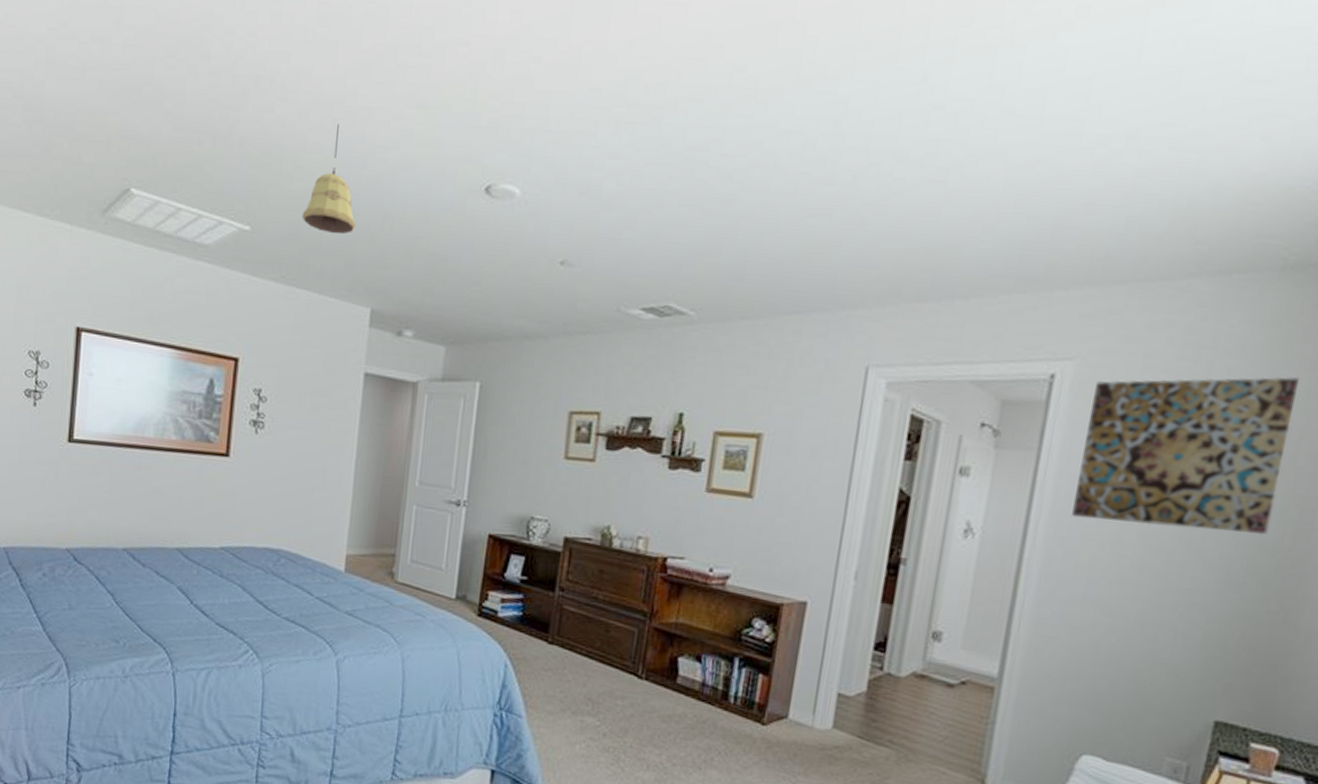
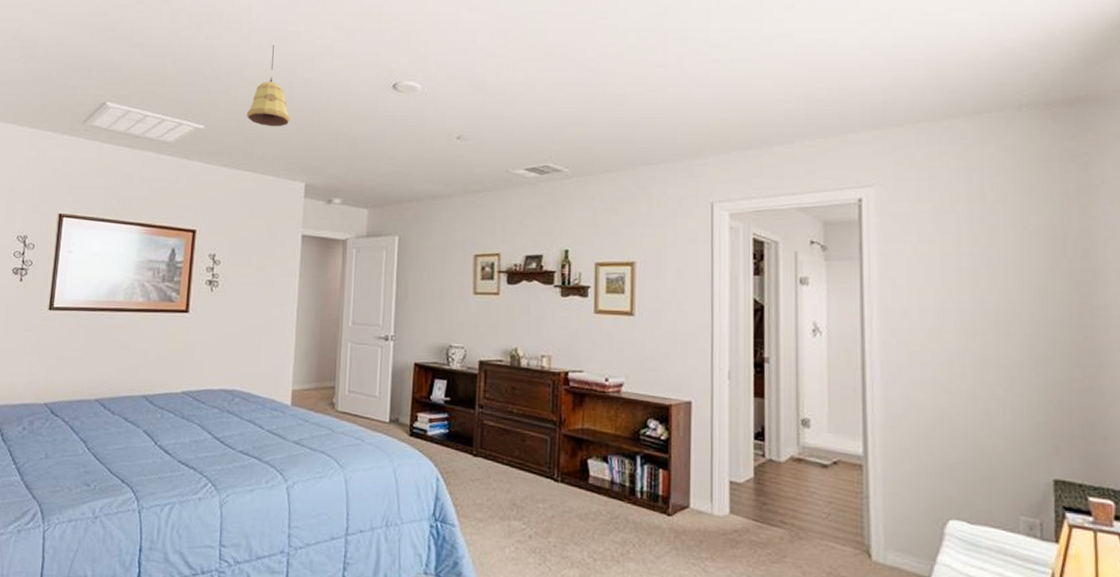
wall art: present [1072,376,1299,535] -> none [896,189,1058,316]

